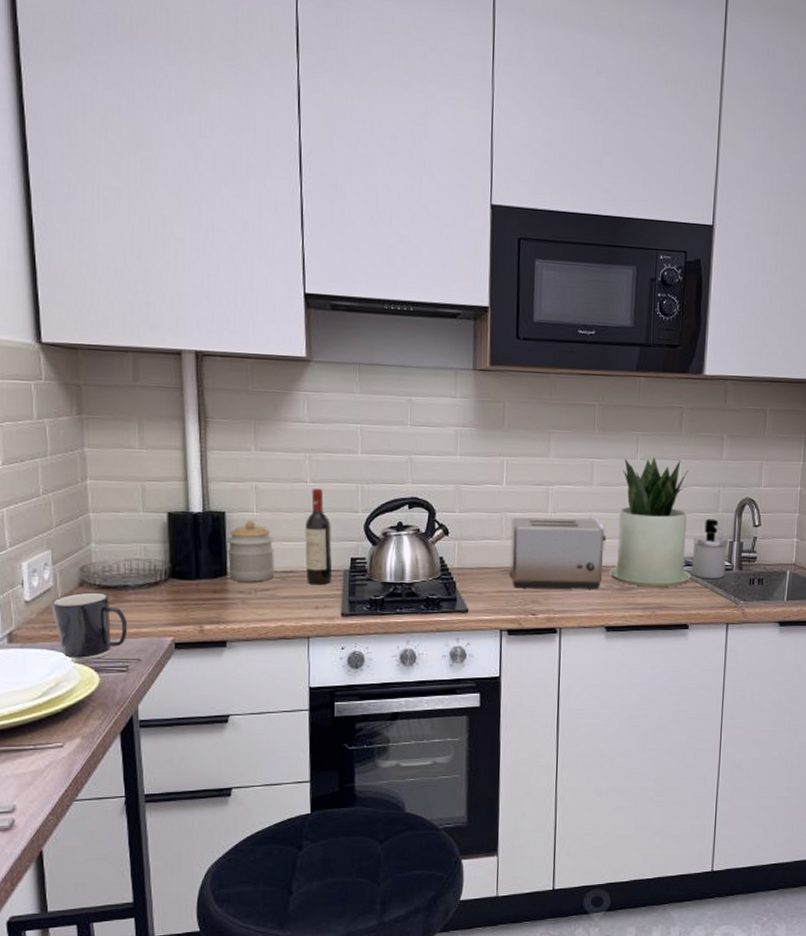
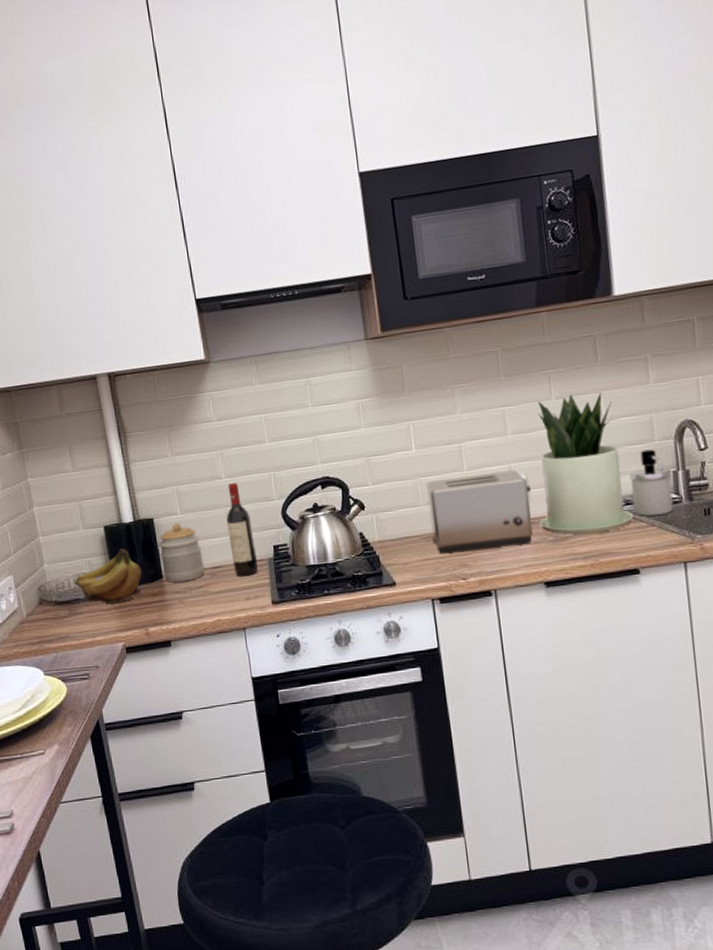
mug: present [51,592,128,662] -> none [19,608,85,675]
fruit: none [124,538,204,596] -> present [74,548,142,604]

